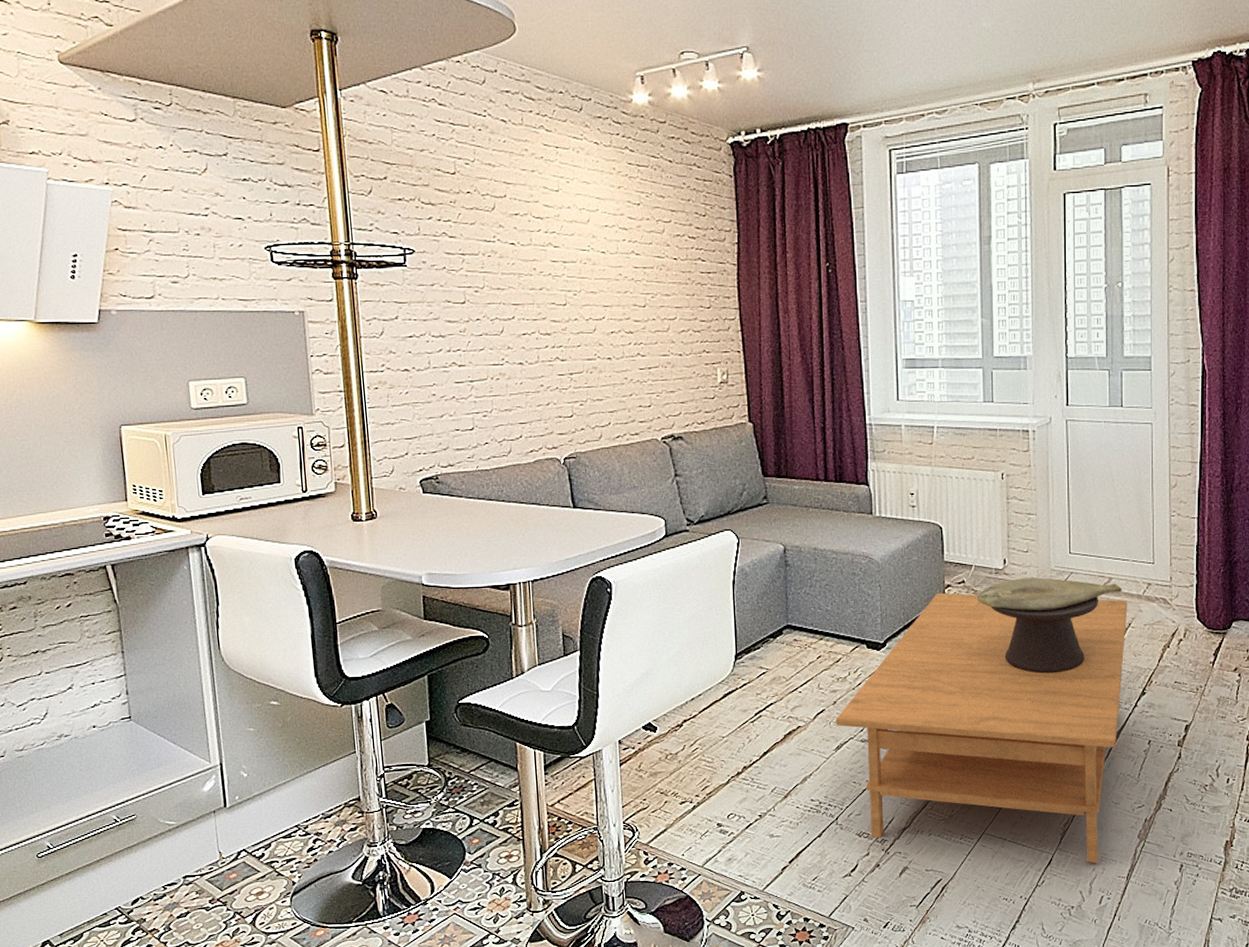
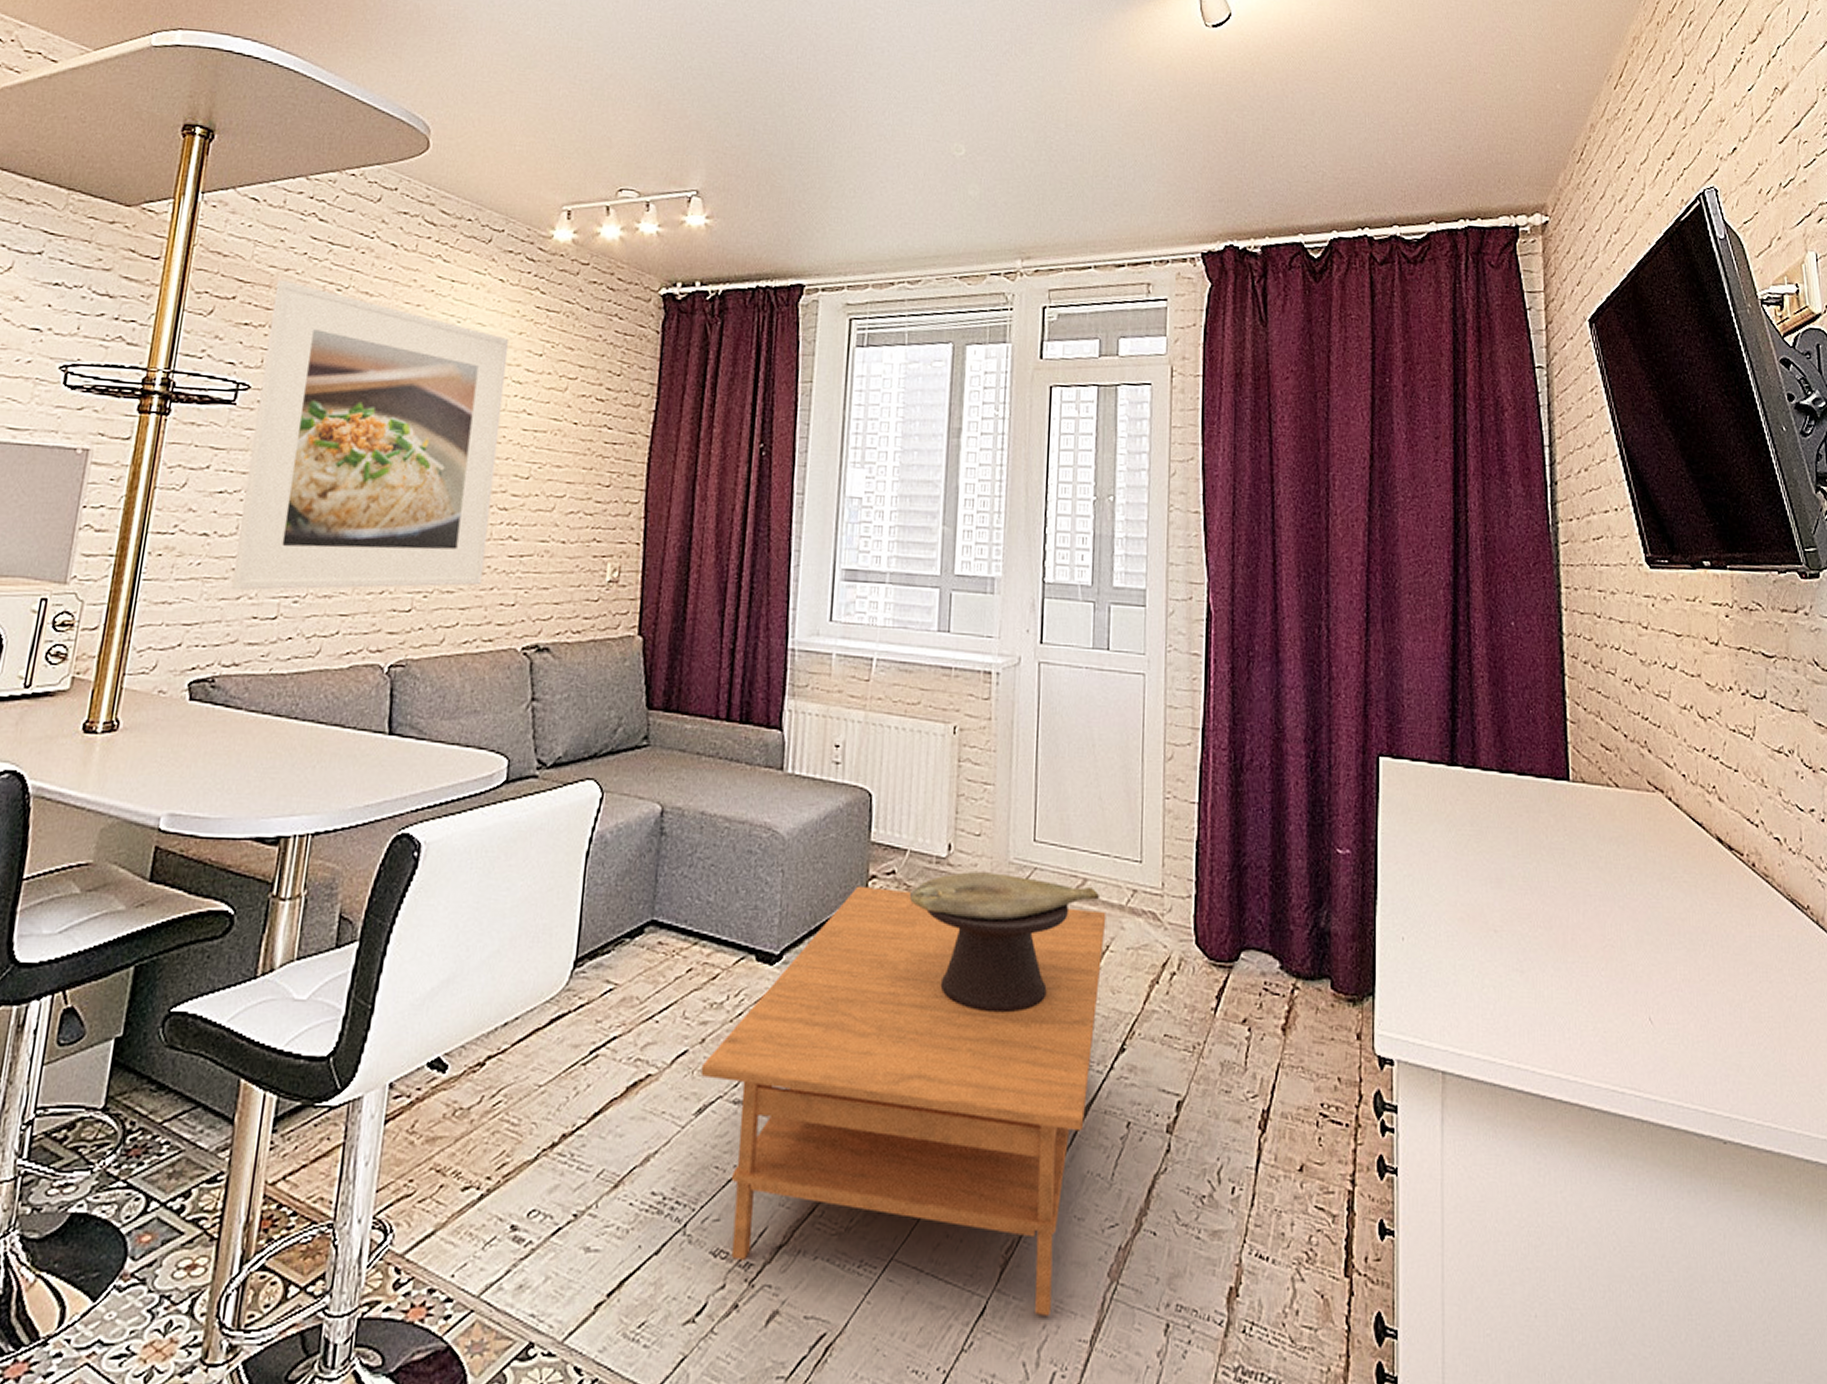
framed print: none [416,159,623,409] -> present [230,279,510,590]

